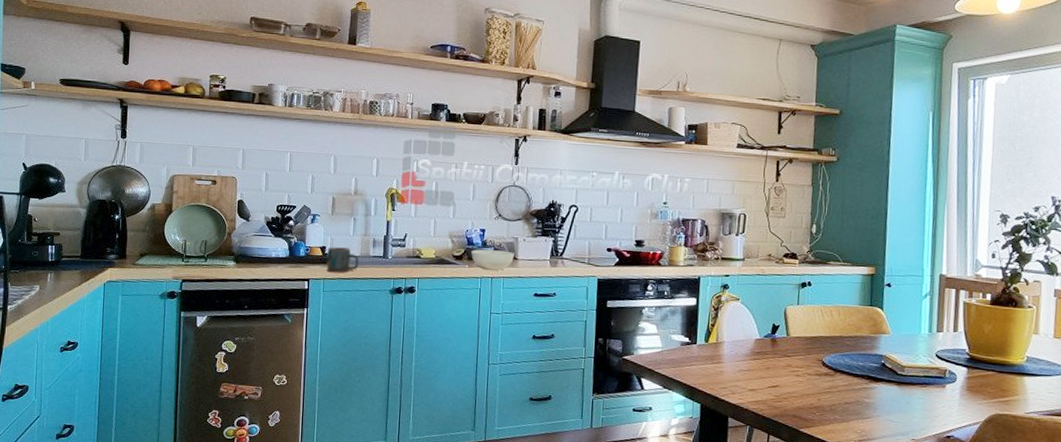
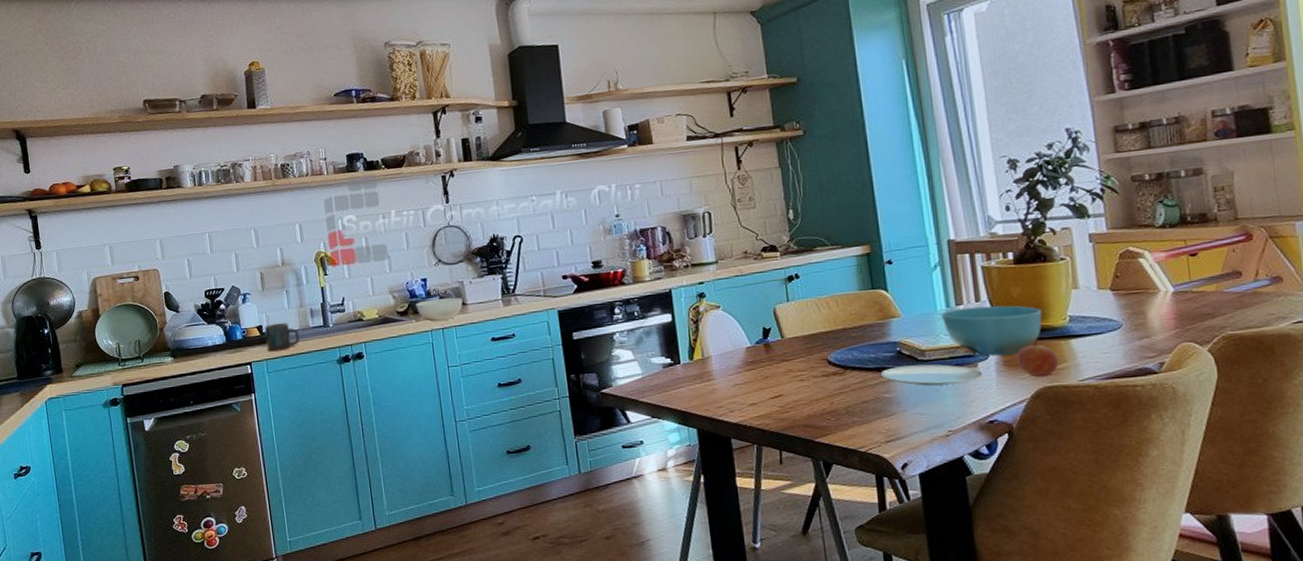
plate: none [864,376,949,400] -> present [880,364,984,386]
bowl: none [923,334,1006,382] -> present [941,305,1042,356]
fruit: none [978,373,1012,406] -> present [1016,341,1059,378]

